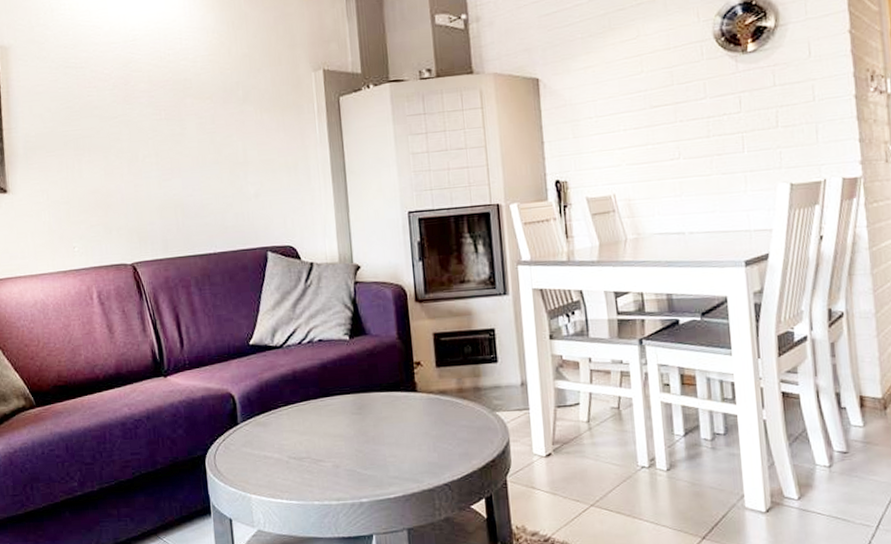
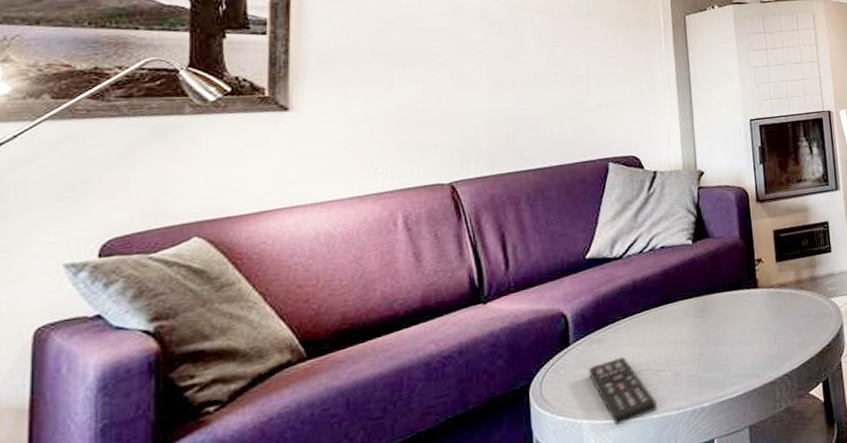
remote control: none [254,443,318,506] -> present [587,357,657,426]

